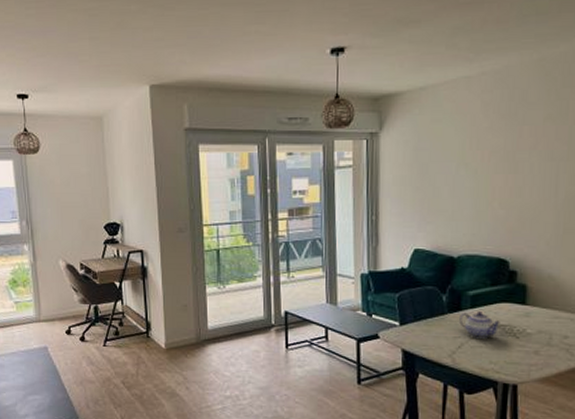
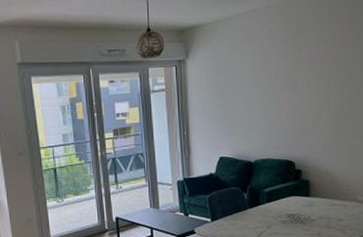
teapot: present [459,311,500,339] -> none [258,205,290,227]

